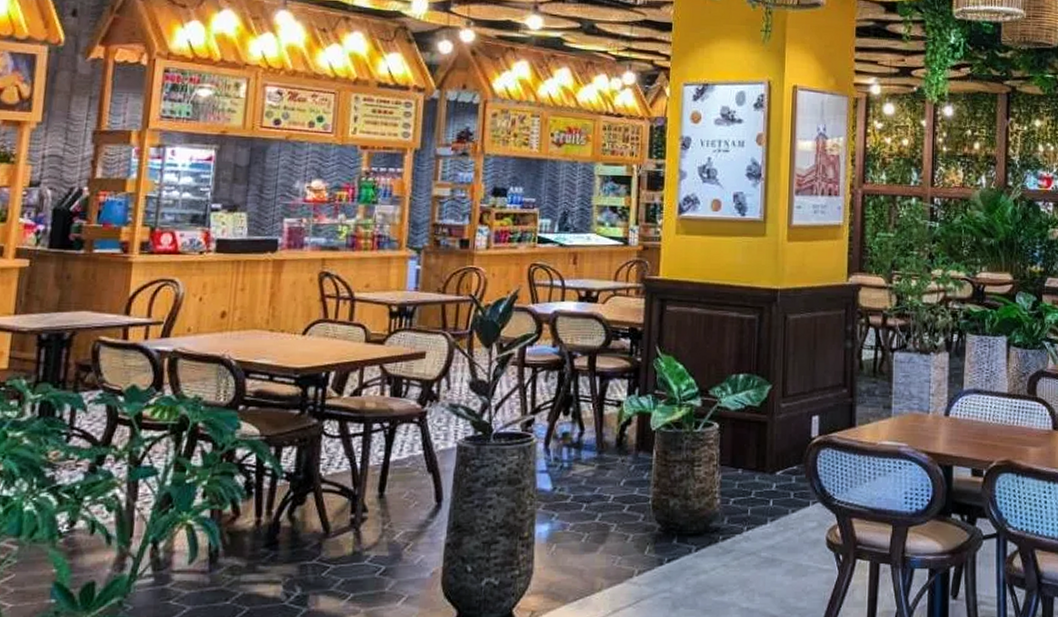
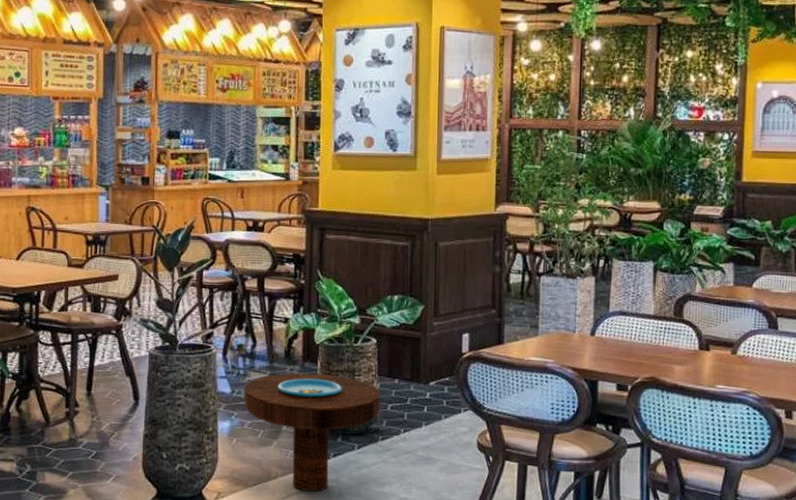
side table: none [567,464,722,606] -> present [244,373,380,492]

